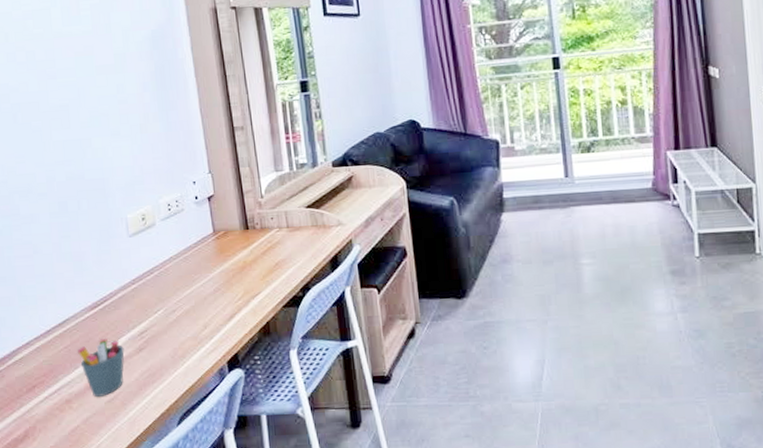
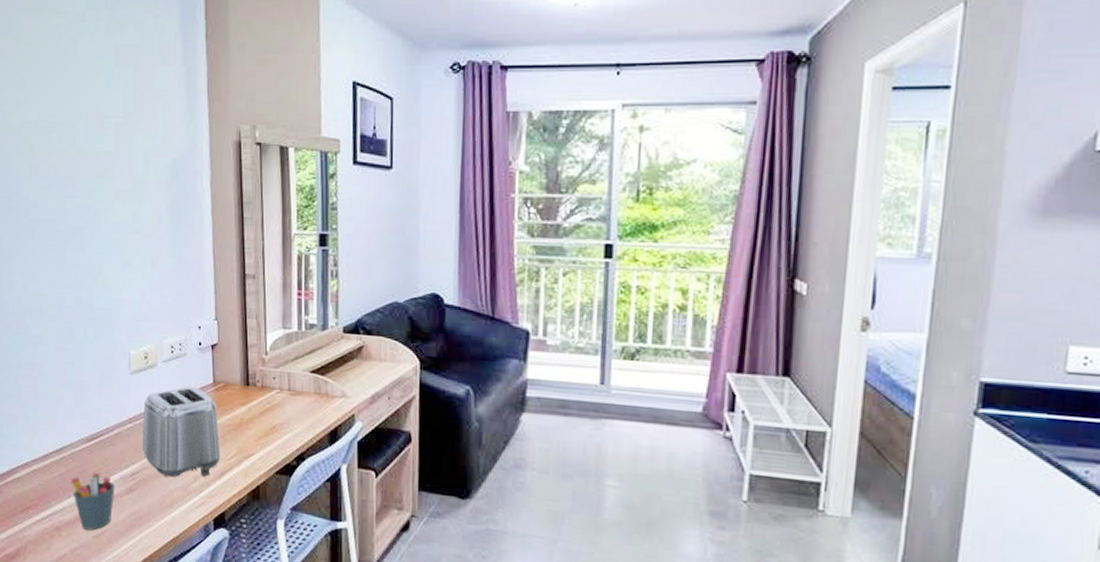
toaster: none [146,238,228,330] -> present [143,386,221,478]

